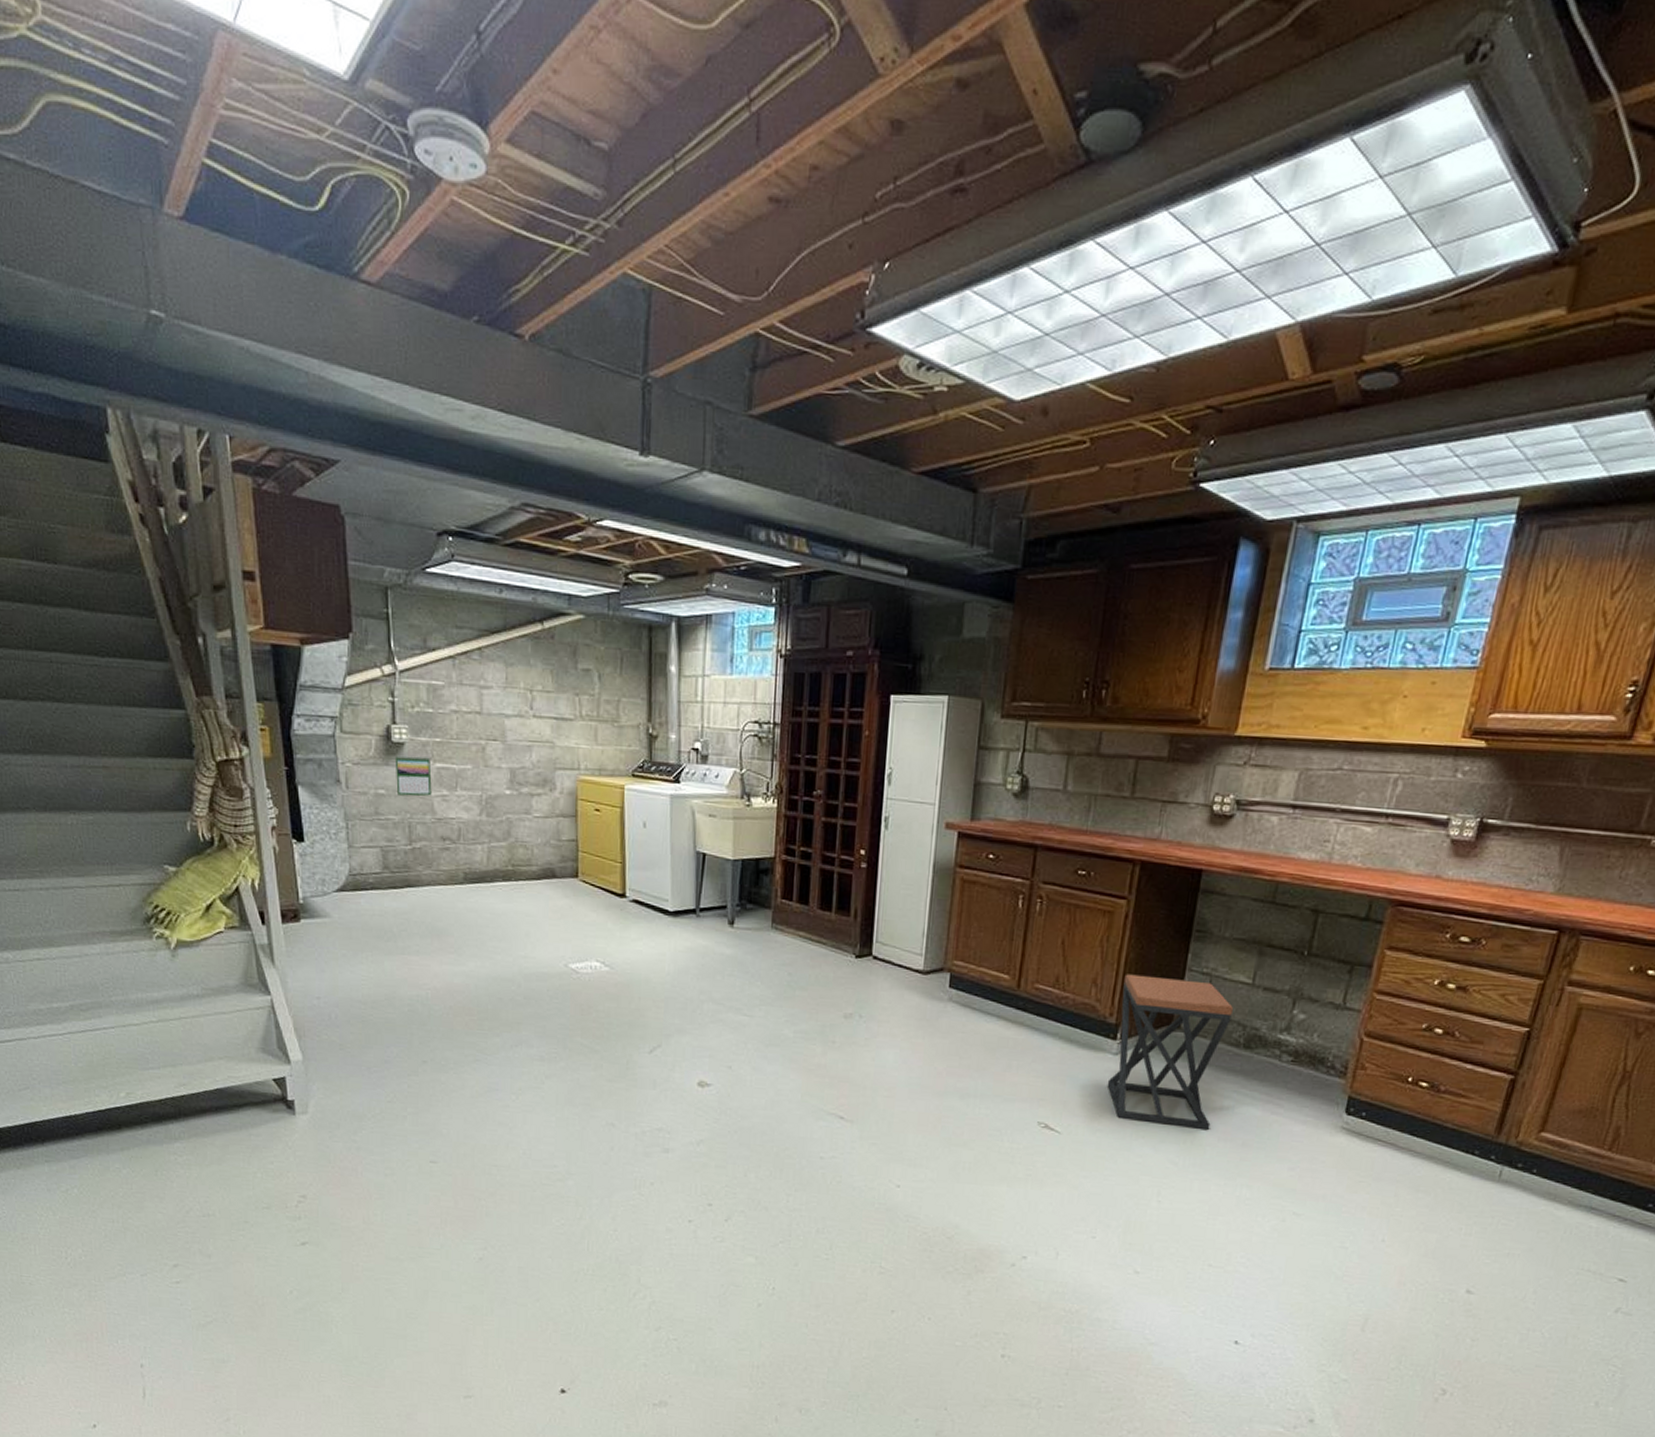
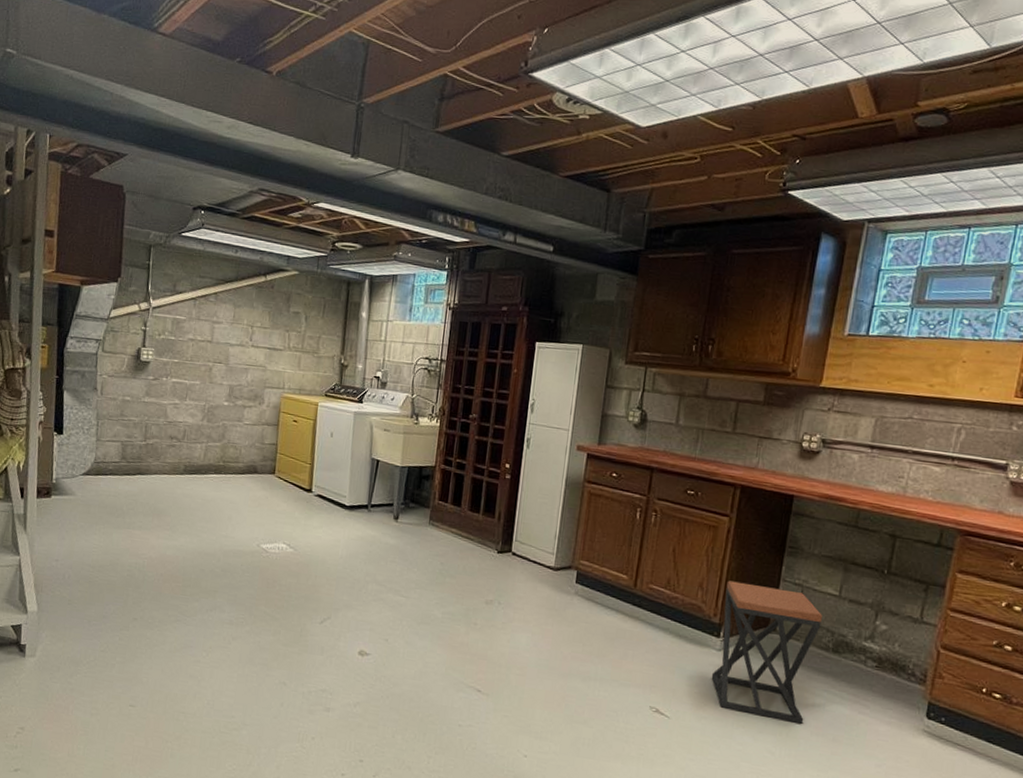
calendar: present [394,755,432,797] -> none [139,371,169,404]

